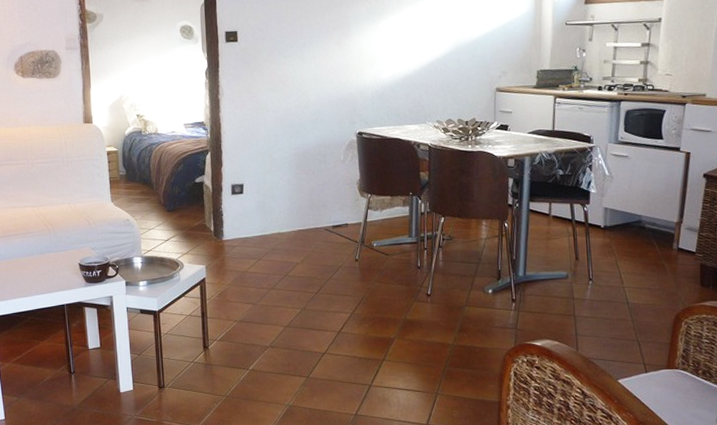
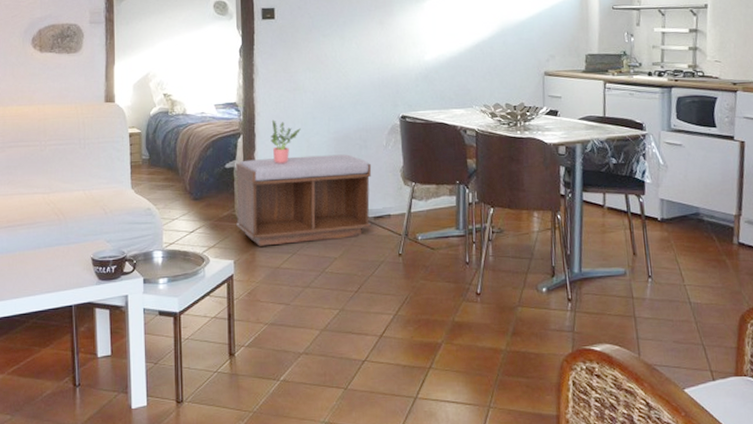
bench: none [204,168,330,253] -> present [235,154,372,246]
potted plant: none [236,137,264,179] -> present [270,120,301,164]

